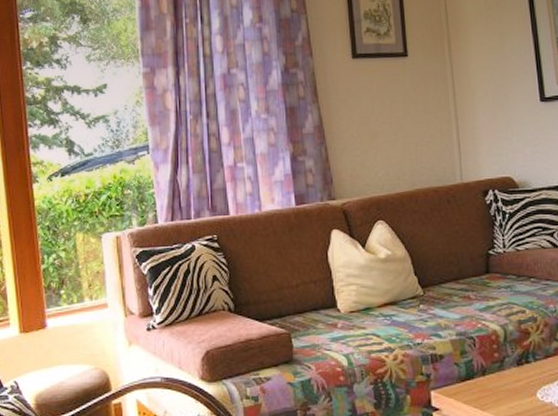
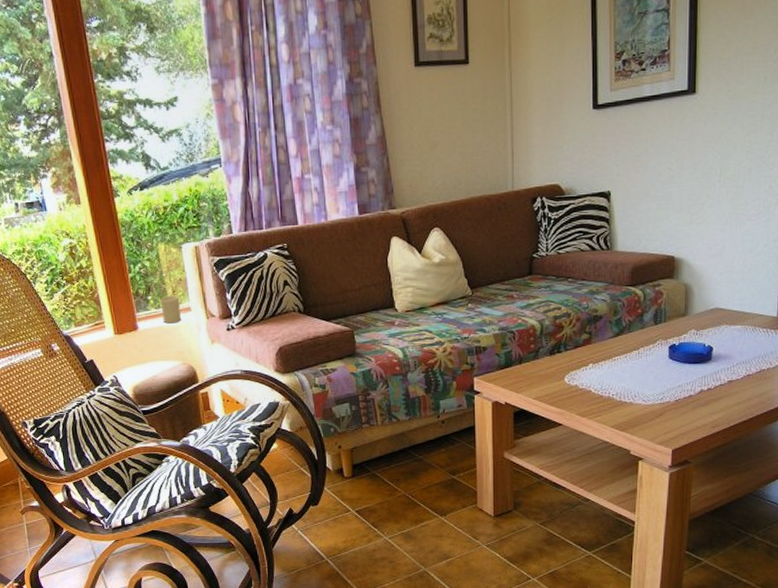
candle: none [74,289,96,322] -> present [160,295,181,324]

